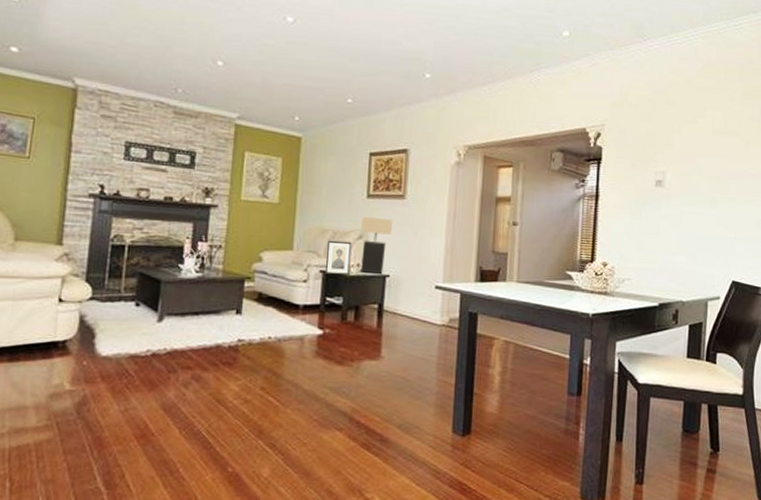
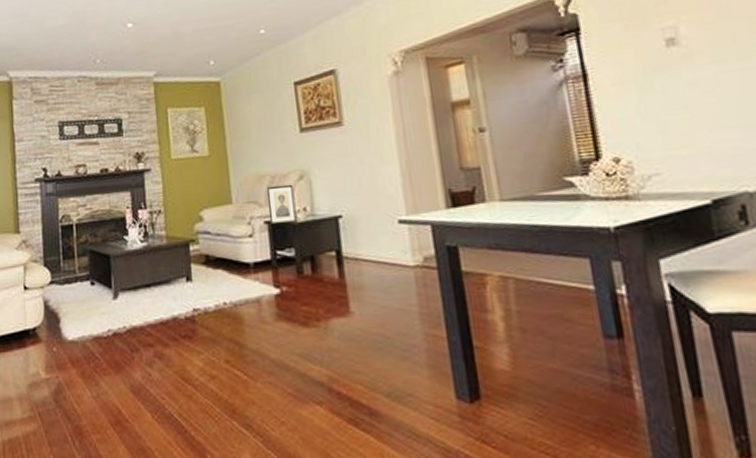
table lamp: present [361,216,393,275] -> none [299,151,335,217]

